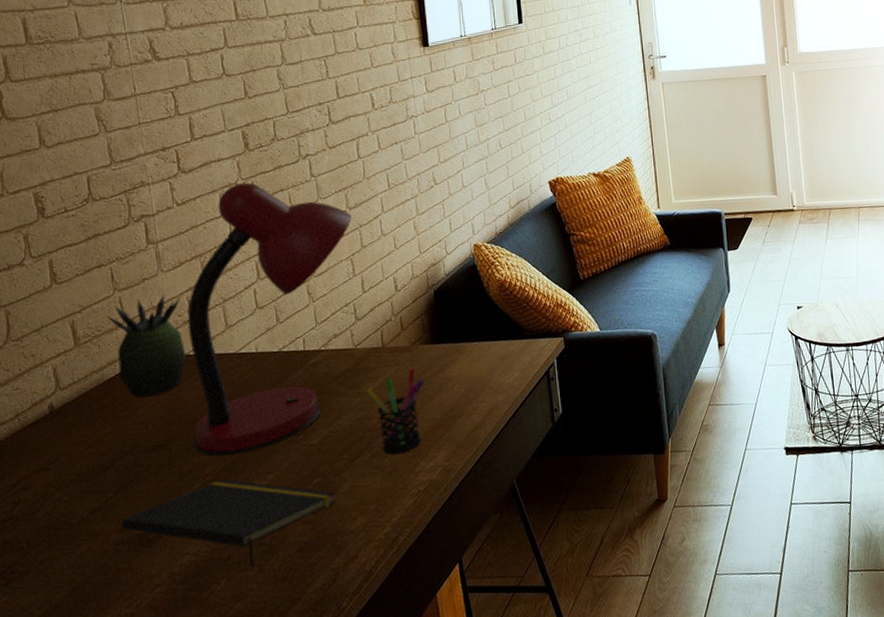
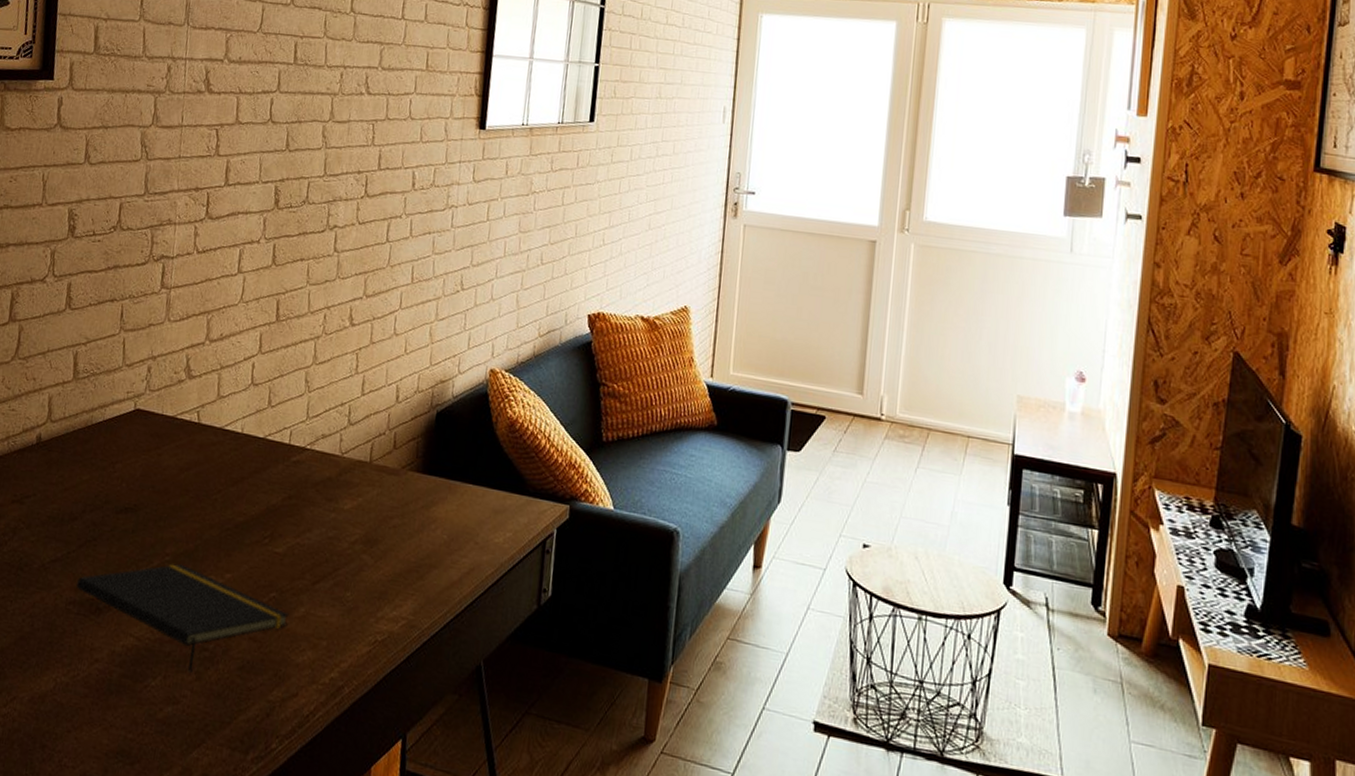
succulent plant: present [106,293,187,398] -> none [106,344,182,454]
desk lamp: present [187,182,352,457] -> none [160,242,367,542]
pen holder: present [366,367,425,455] -> none [343,494,407,592]

